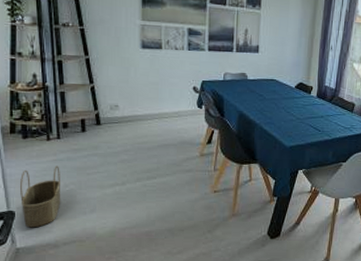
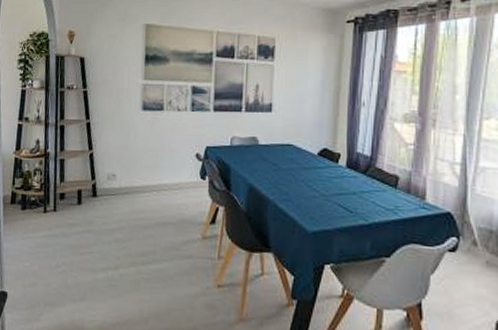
wicker basket: present [20,166,61,228] -> none [14,242,54,314]

